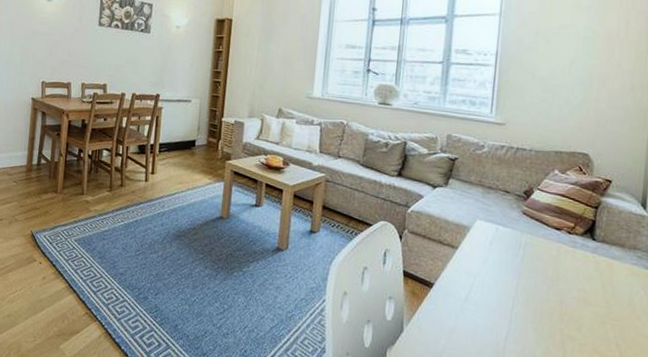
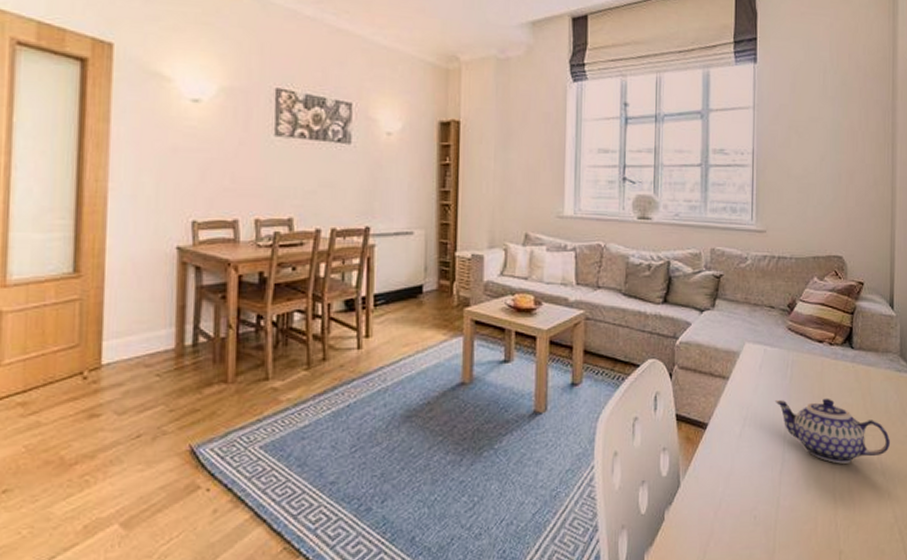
teapot: none [504,275,633,345] -> present [775,398,890,464]

